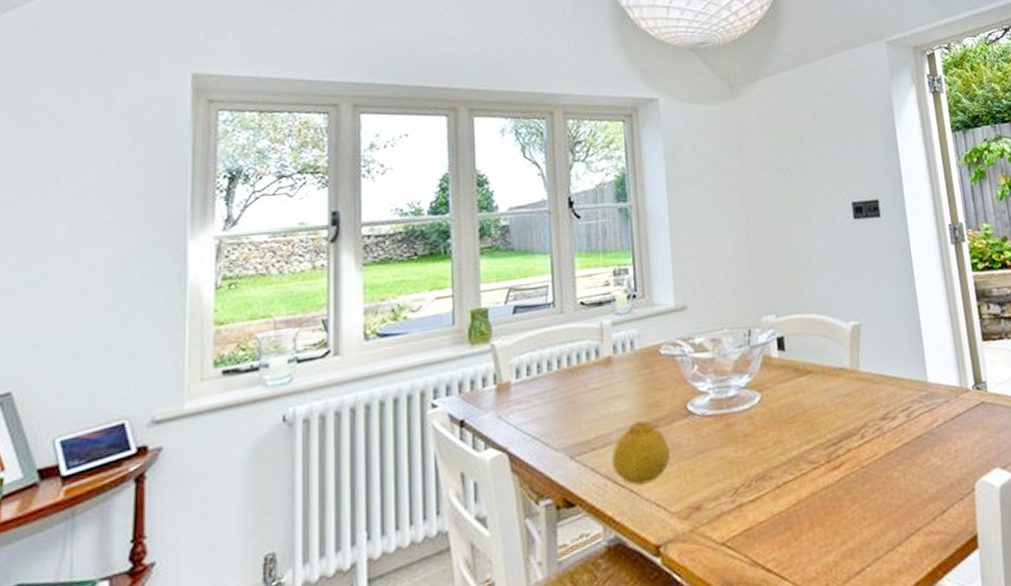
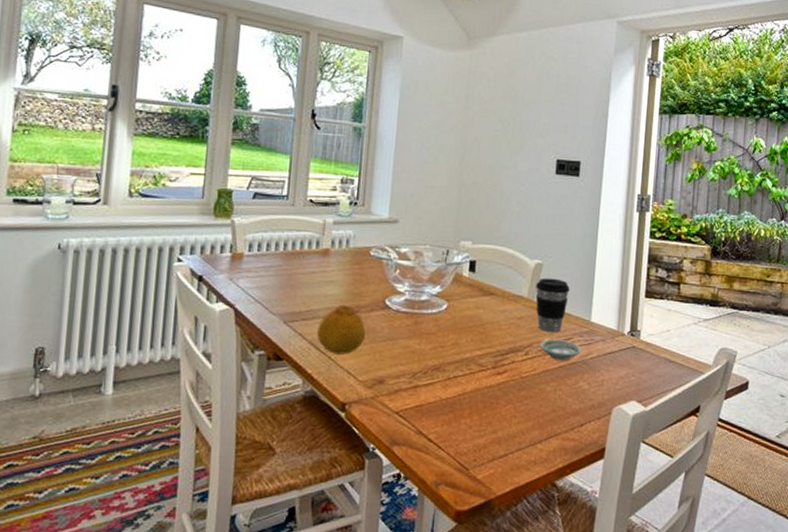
coffee cup: none [857,339,898,406] -> present [535,278,570,333]
saucer: none [876,410,925,437] -> present [540,339,581,361]

